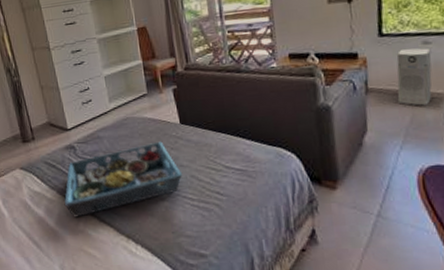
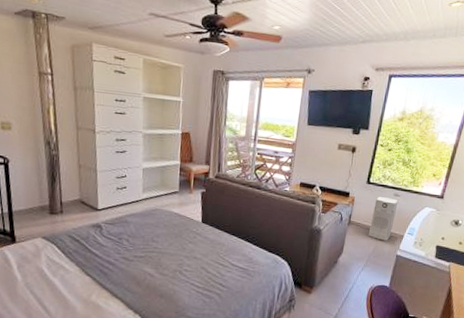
serving tray: present [64,141,183,218] -> none [81,234,195,290]

